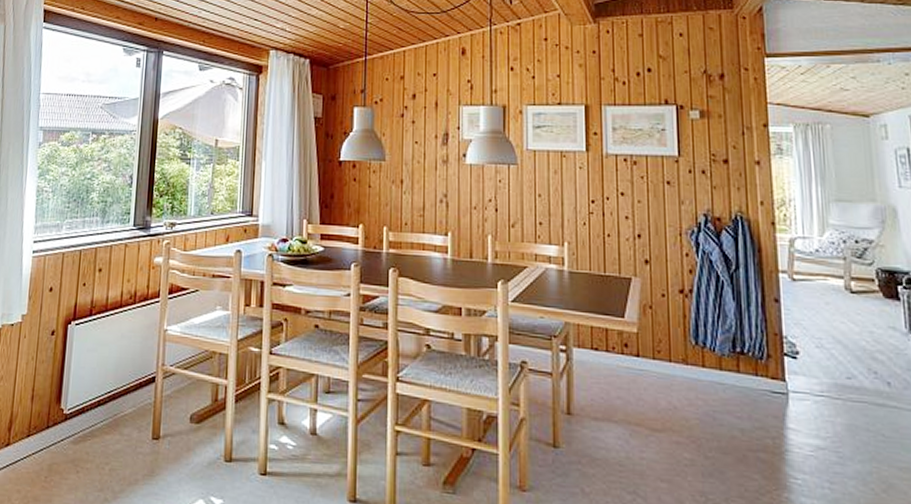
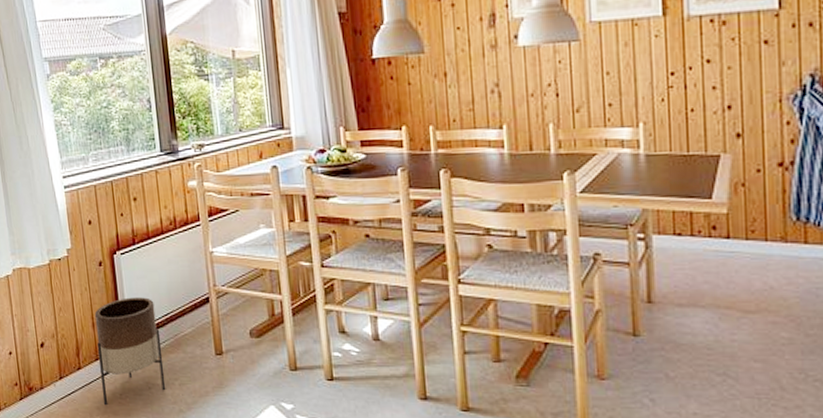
planter: none [25,370,100,489] -> present [94,297,166,406]

